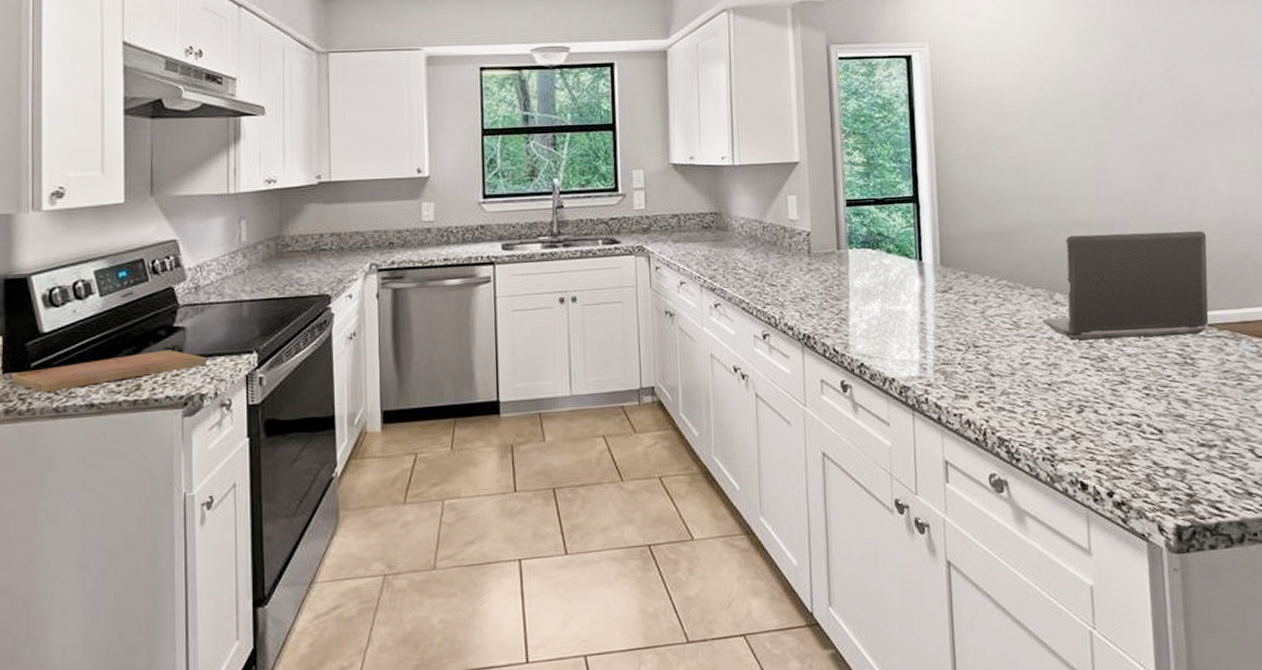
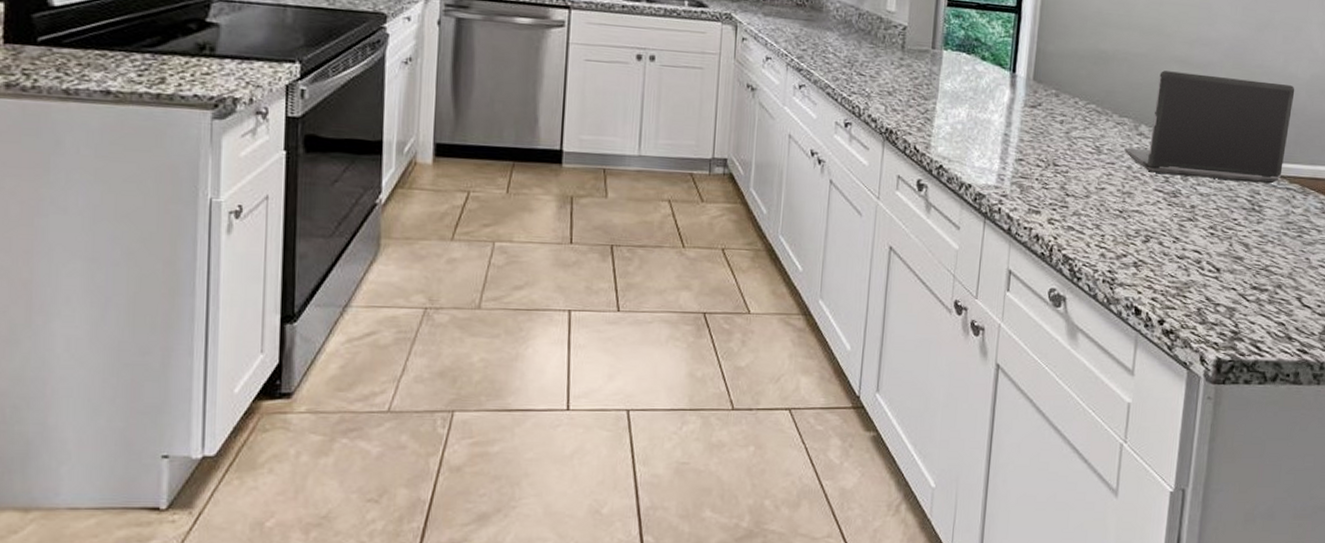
cutting board: present [12,350,207,393] -> none [14,44,243,72]

